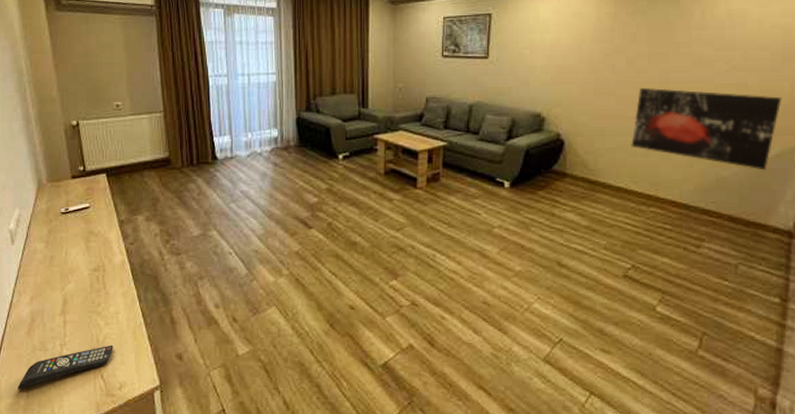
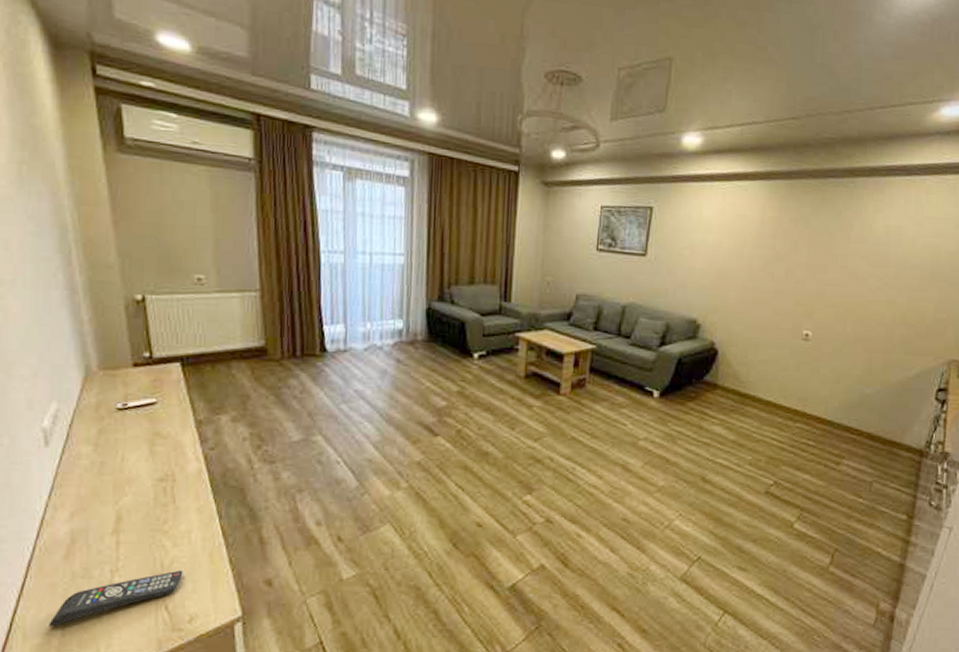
wall art: present [631,88,782,171] -> none [783,300,926,390]

